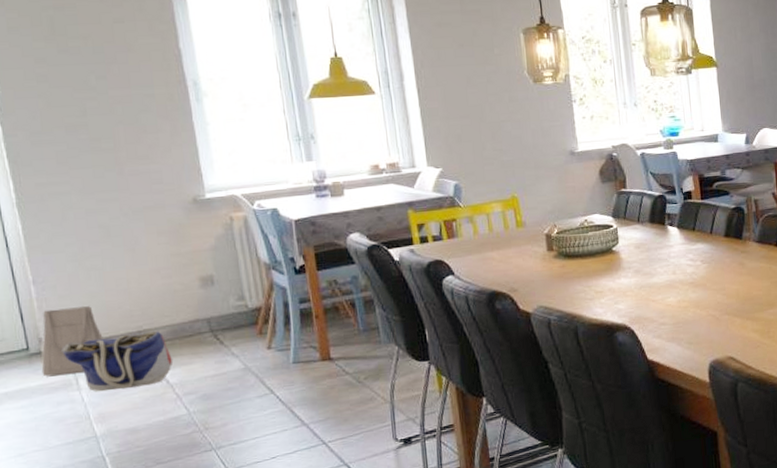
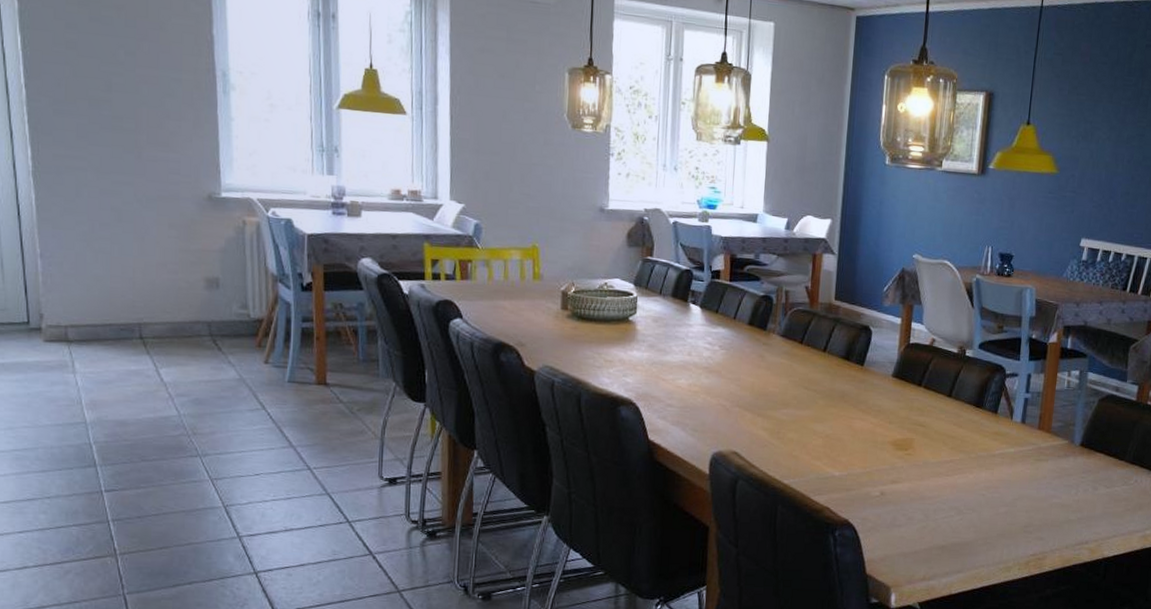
shopping bag: present [41,306,104,377] -> none [39,286,103,356]
tote bag: present [62,330,174,391] -> none [61,323,170,380]

